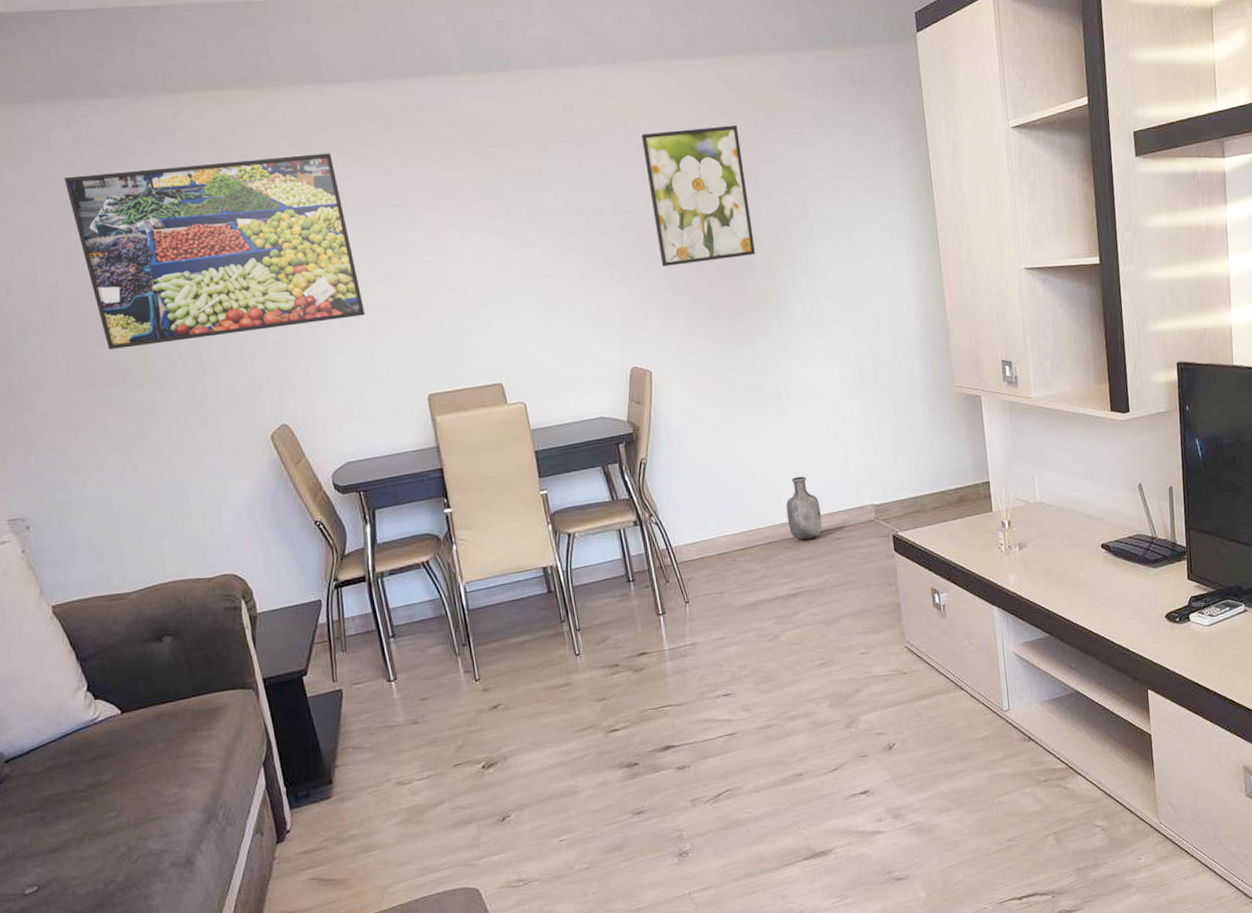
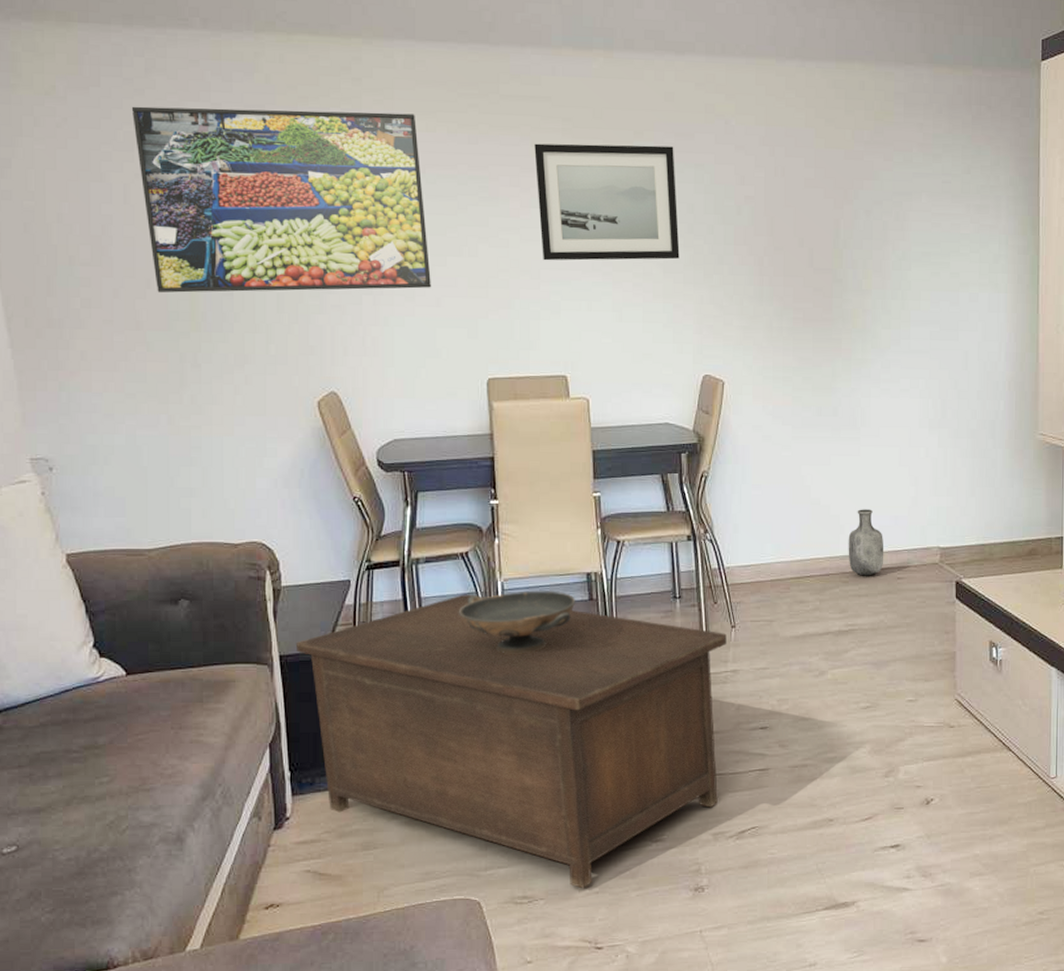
cabinet: none [276,600,692,866] -> present [295,594,727,888]
decorative bowl: none [426,588,536,653] -> present [458,590,576,654]
wall art: none [446,155,596,277] -> present [534,143,680,261]
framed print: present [641,125,755,267] -> none [742,133,847,274]

